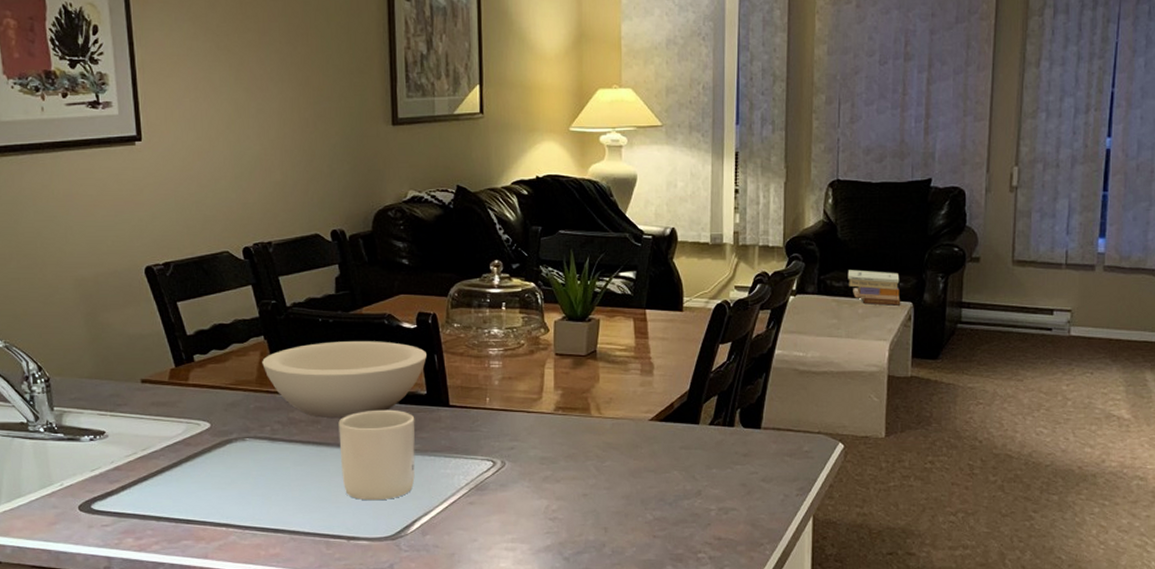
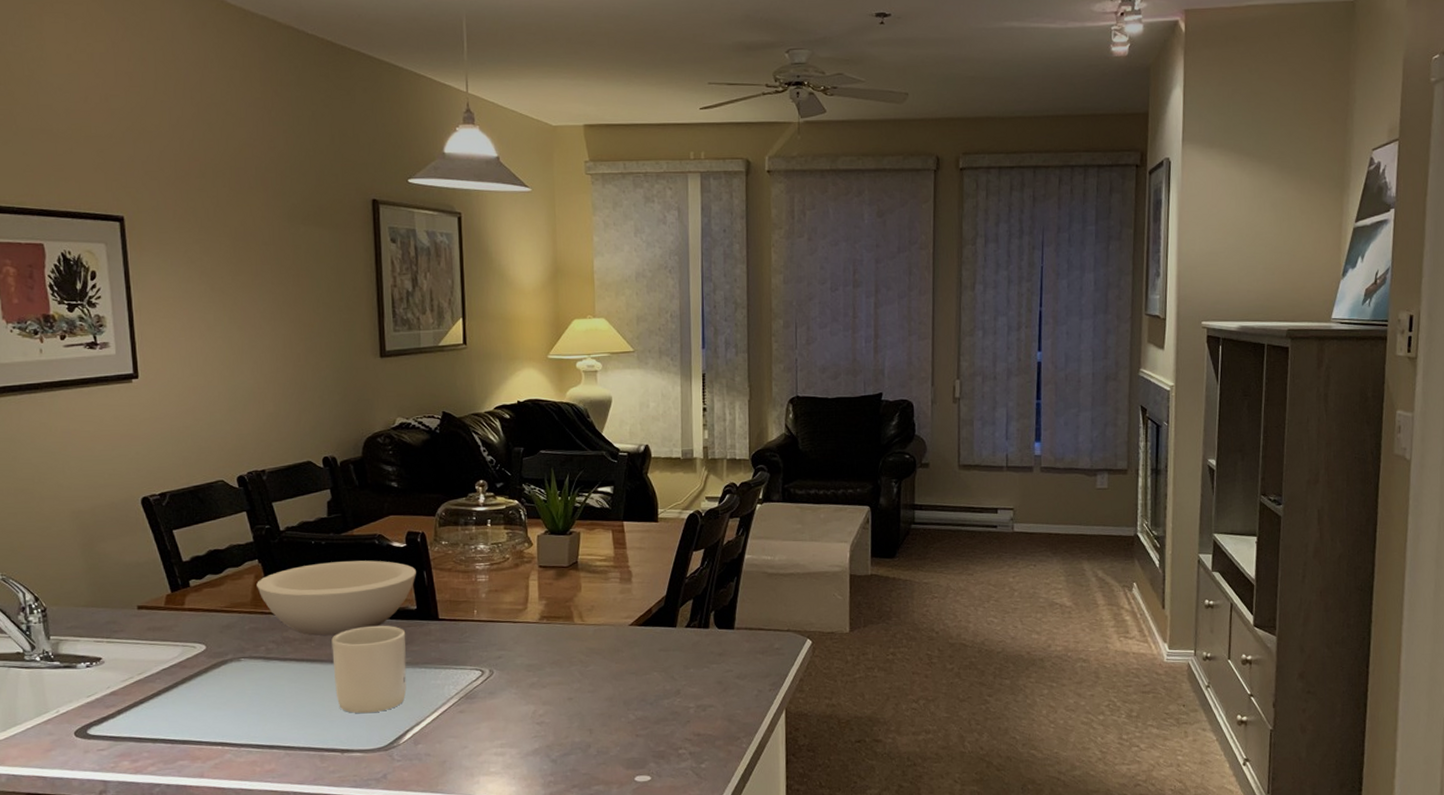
books: present [847,270,901,306] -> none [809,478,859,510]

